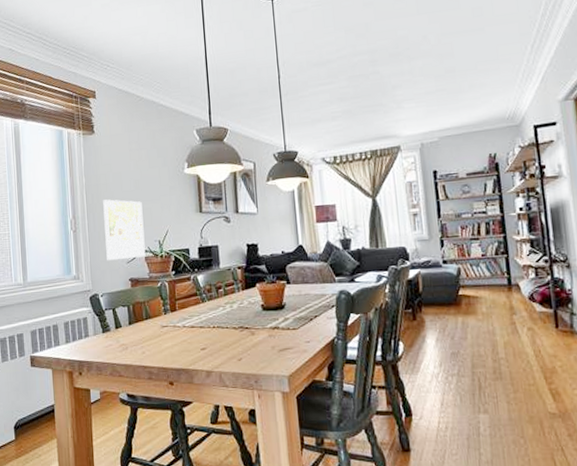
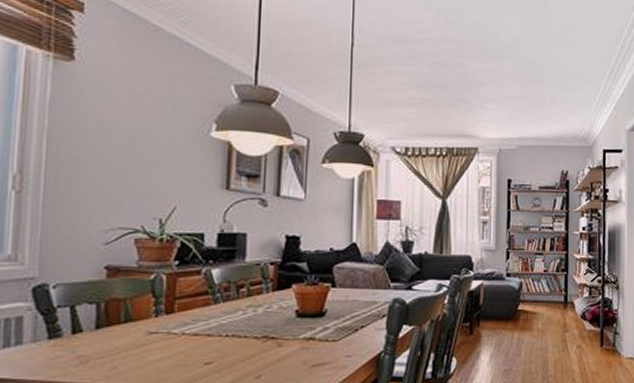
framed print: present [103,199,146,261] -> none [70,154,140,239]

